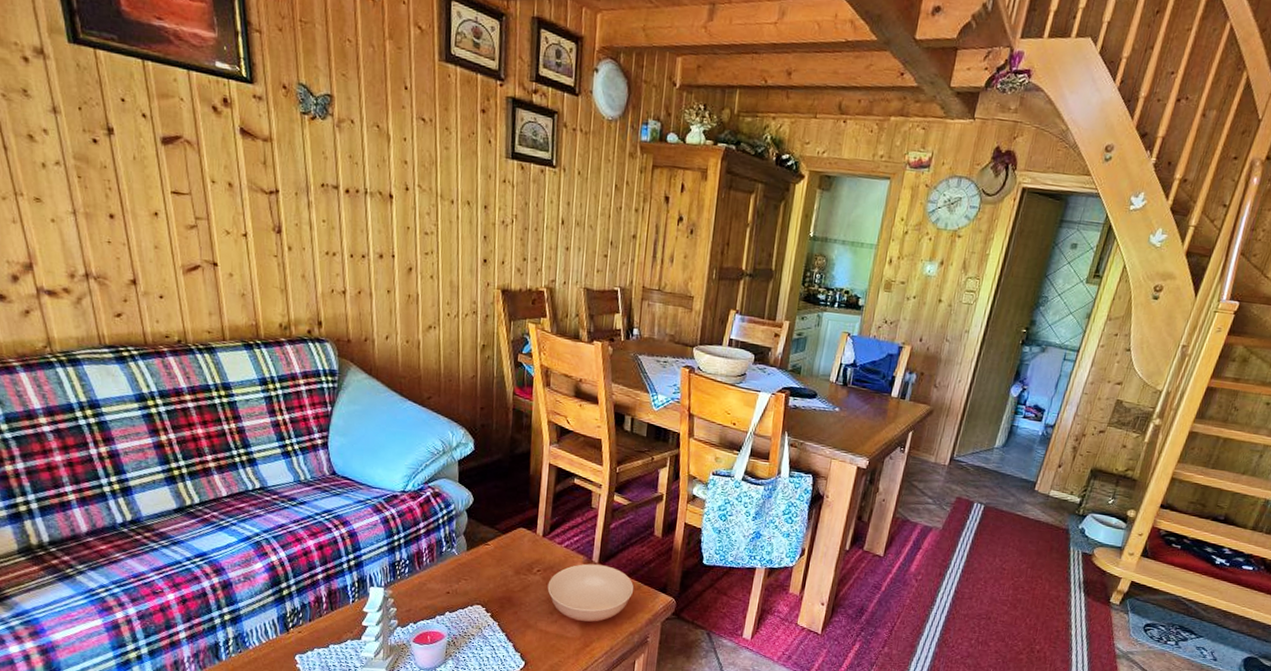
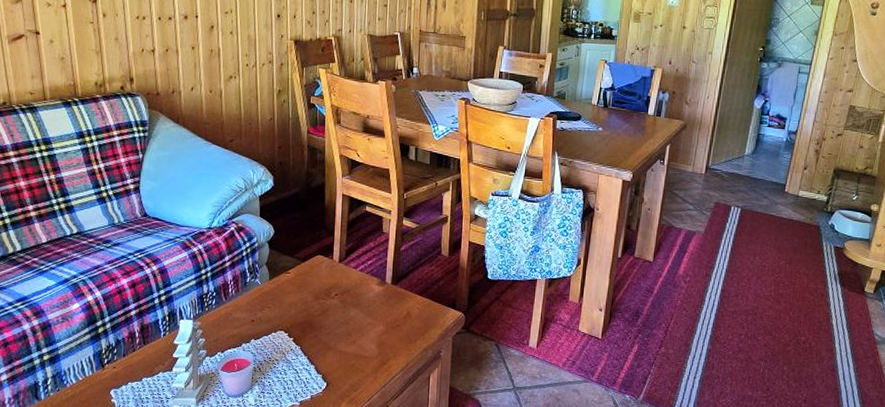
bowl: present [547,563,634,623] -> none [345,285,426,341]

